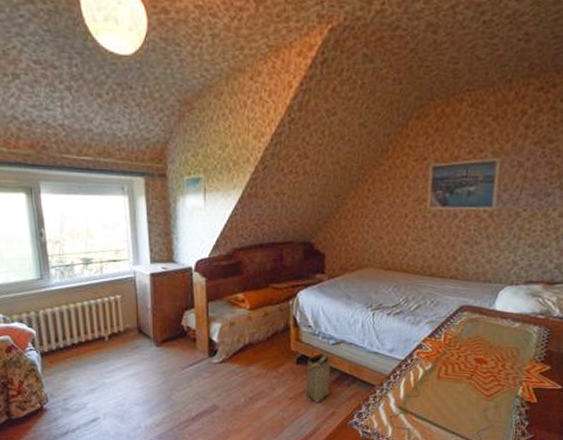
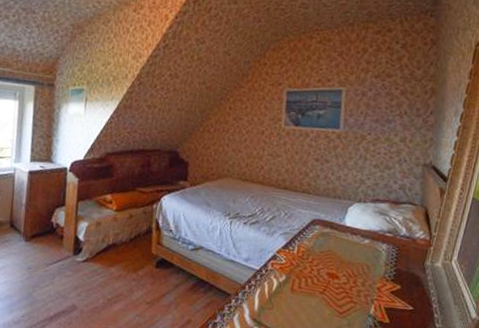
basket: present [304,352,331,403] -> none [161,257,189,310]

